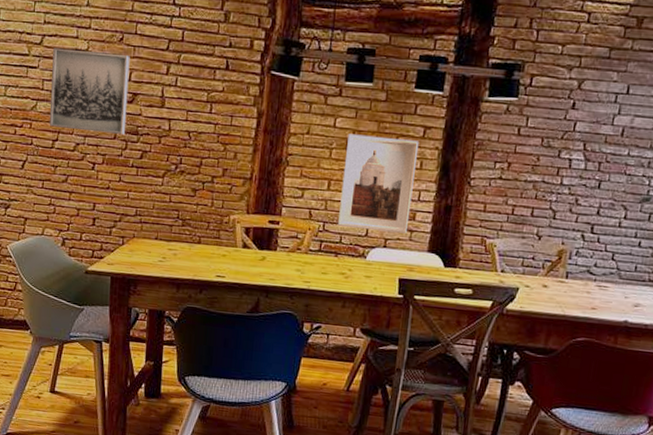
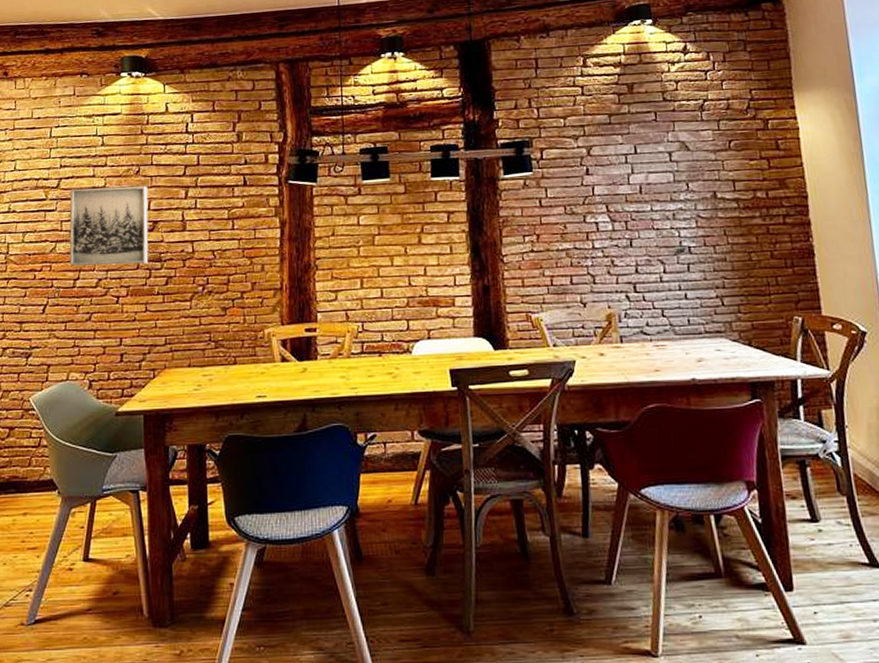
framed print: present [338,133,419,234] -> none [373,226,449,324]

